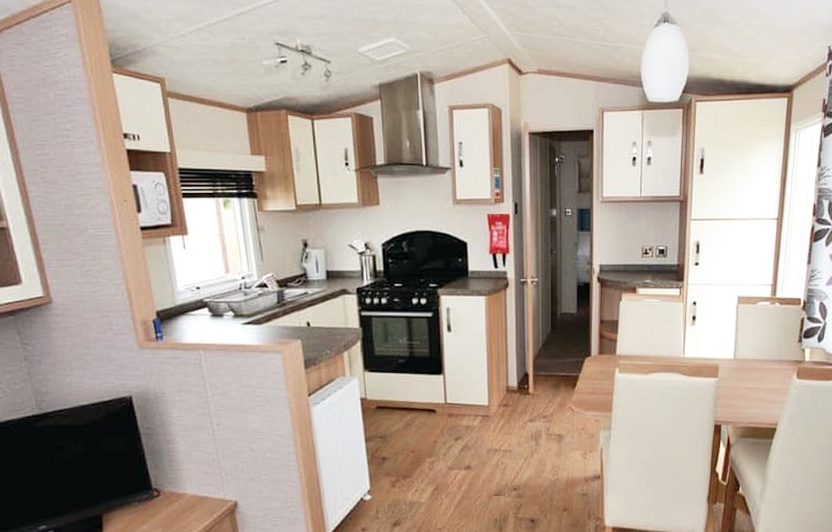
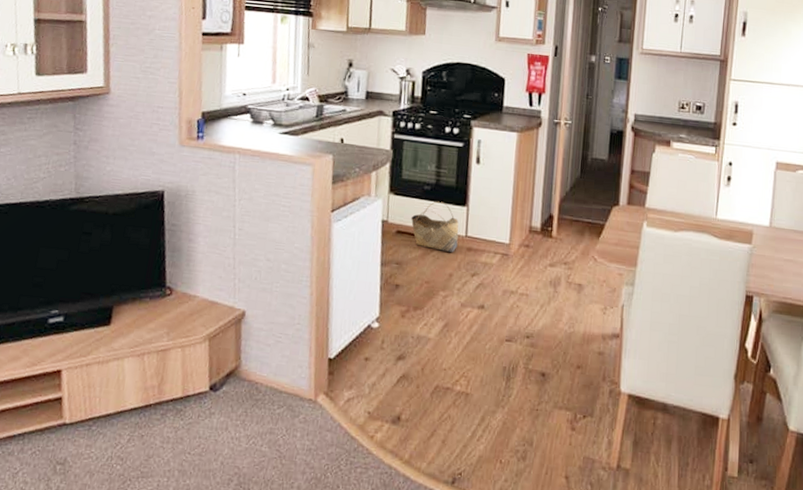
basket: none [389,373,438,421] -> present [410,201,459,253]

